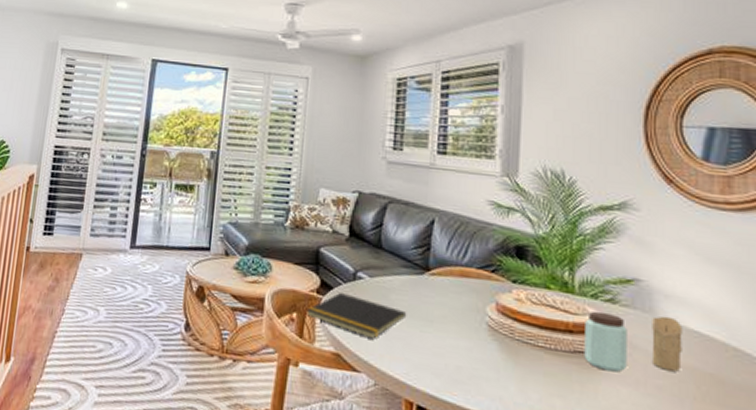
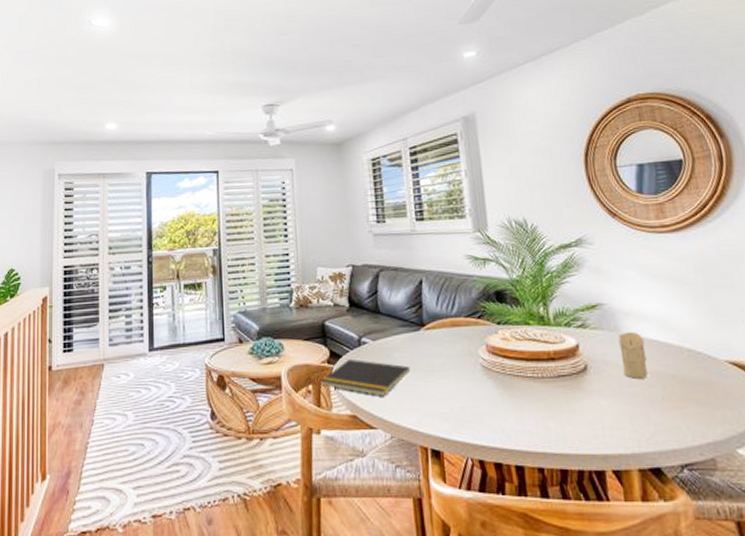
peanut butter: present [584,311,627,373] -> none [563,337,604,388]

